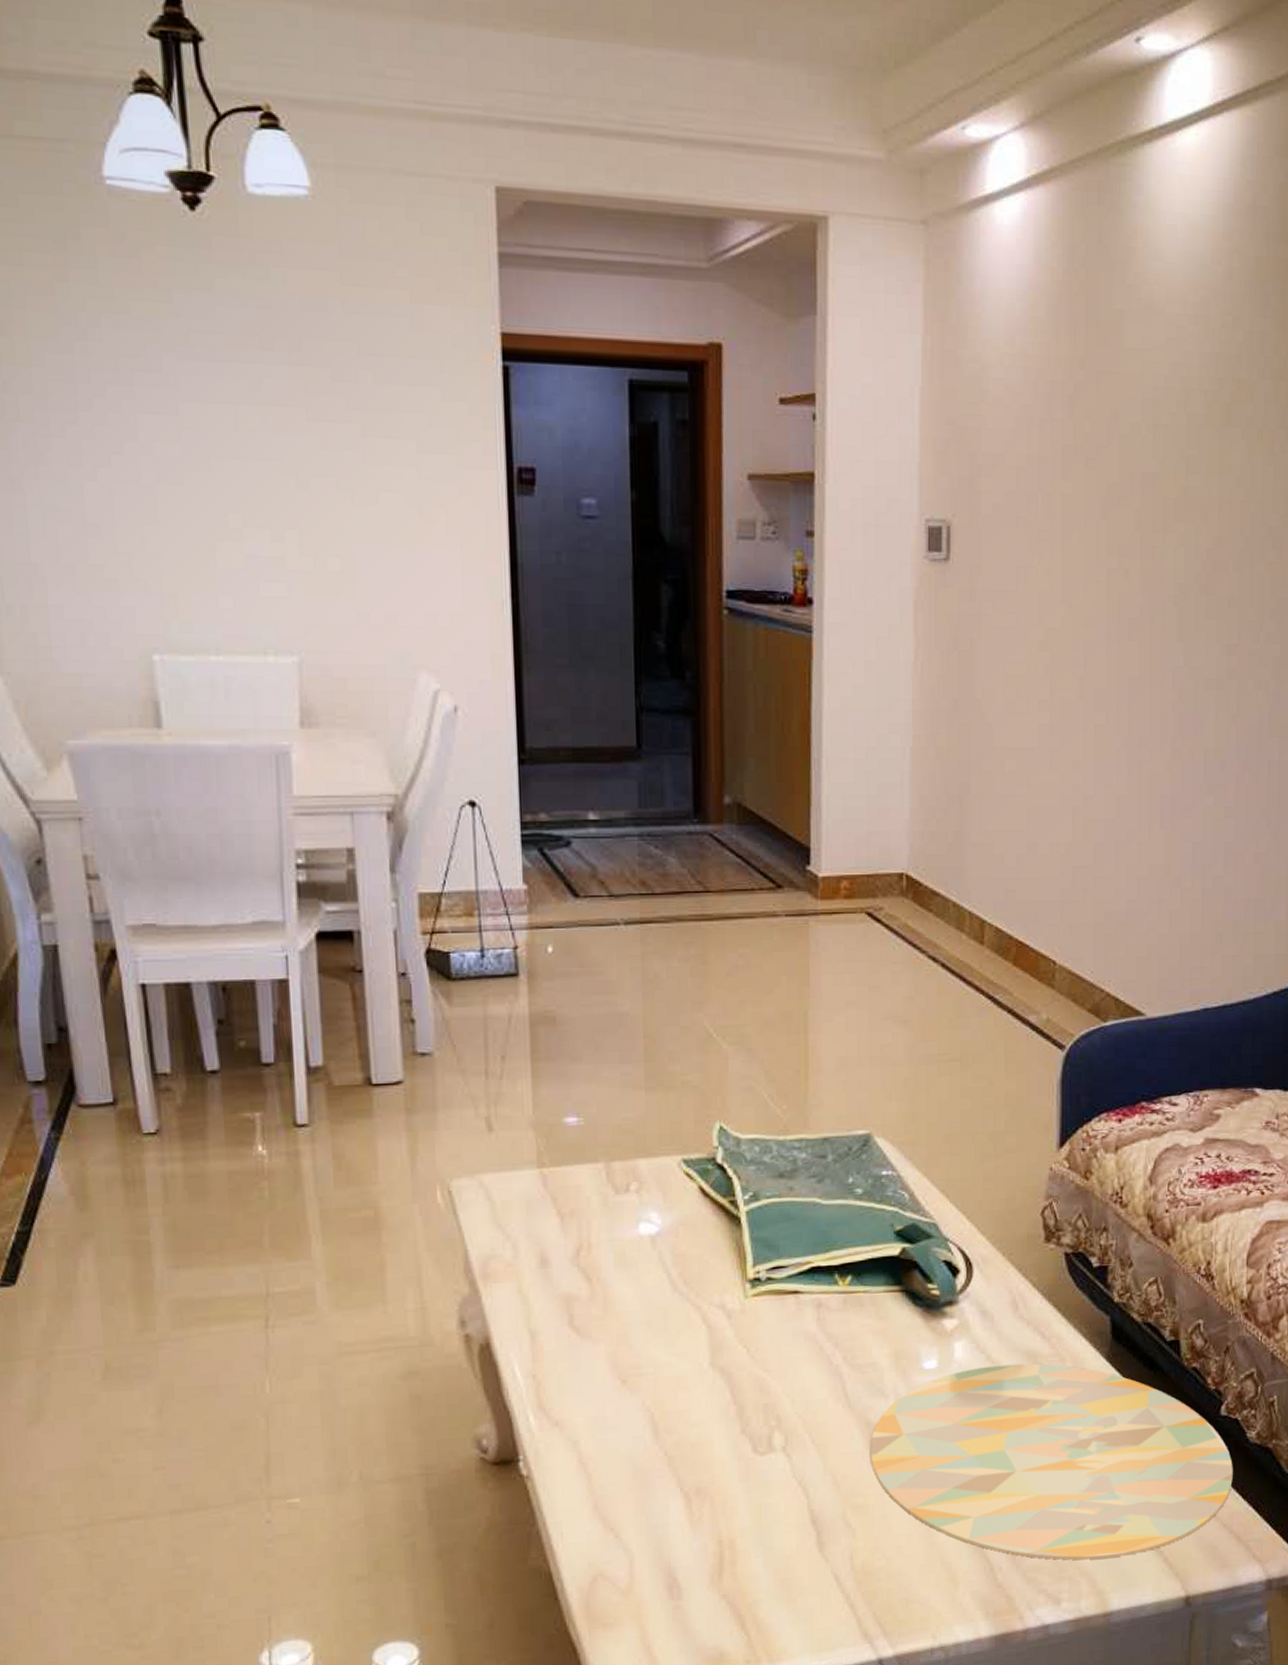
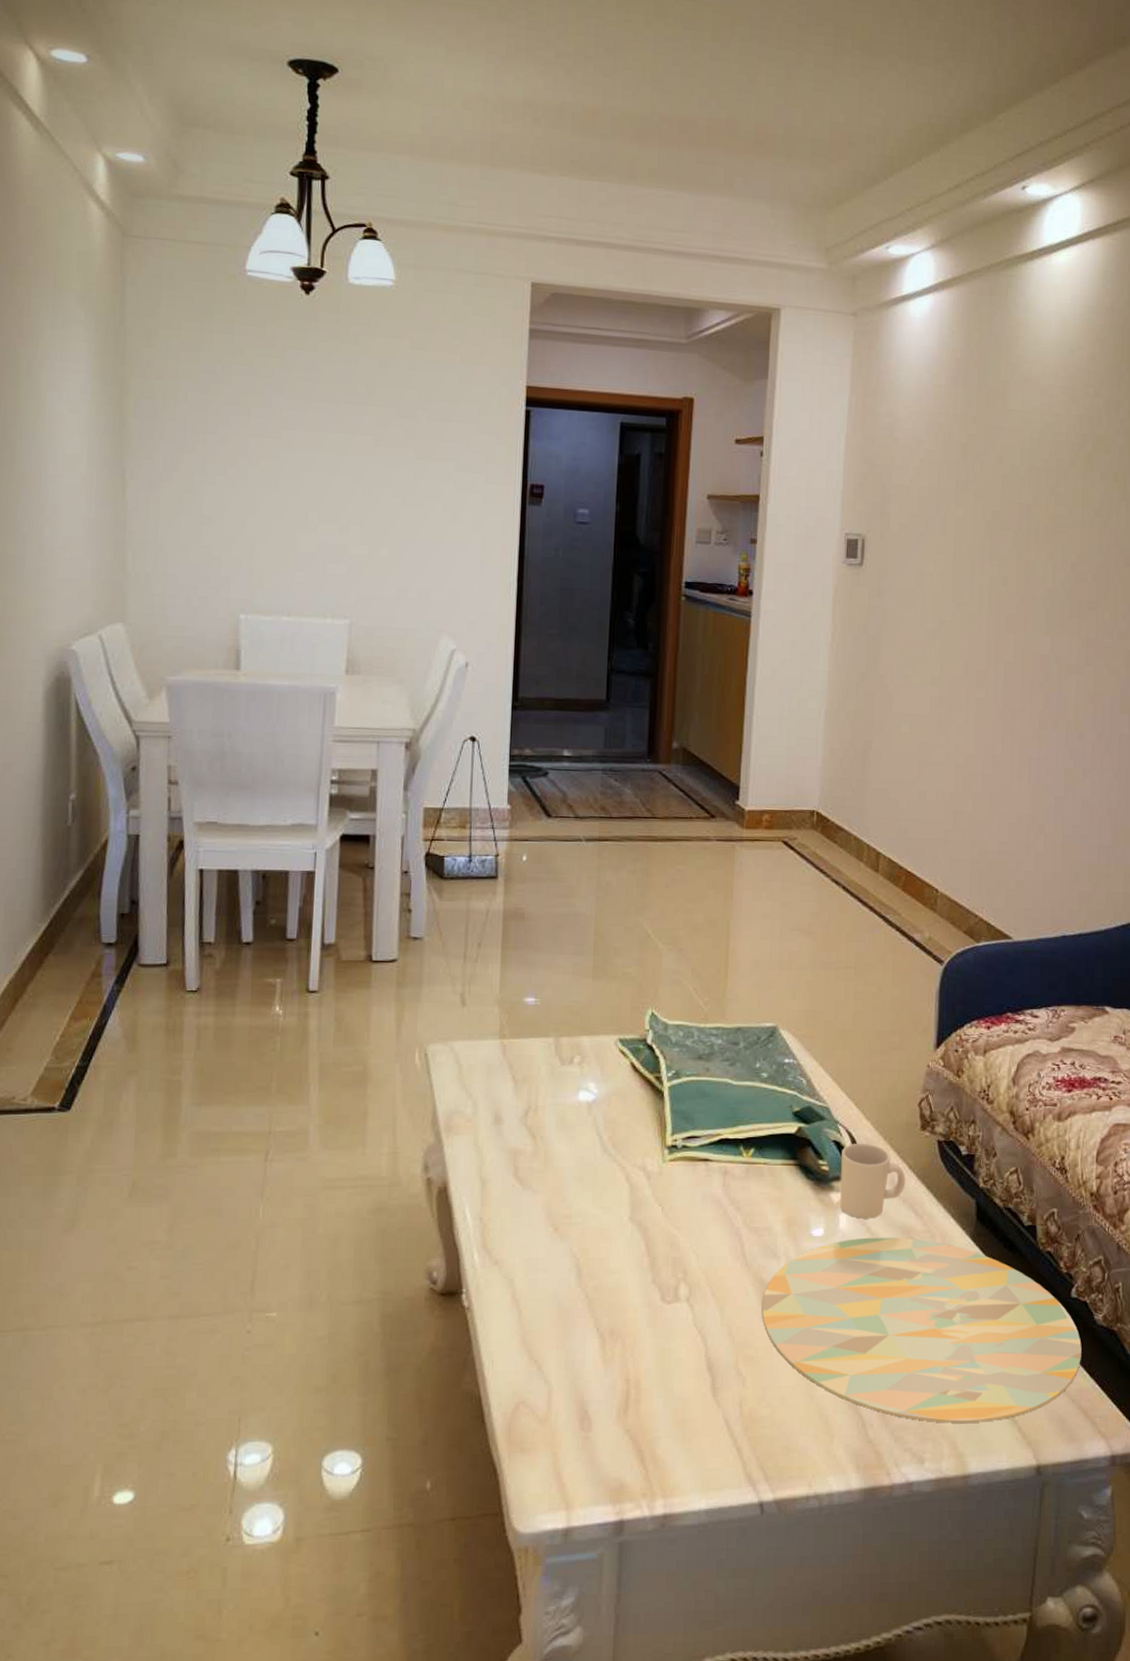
mug: none [954,1261,1029,1346] -> present [840,1143,906,1219]

